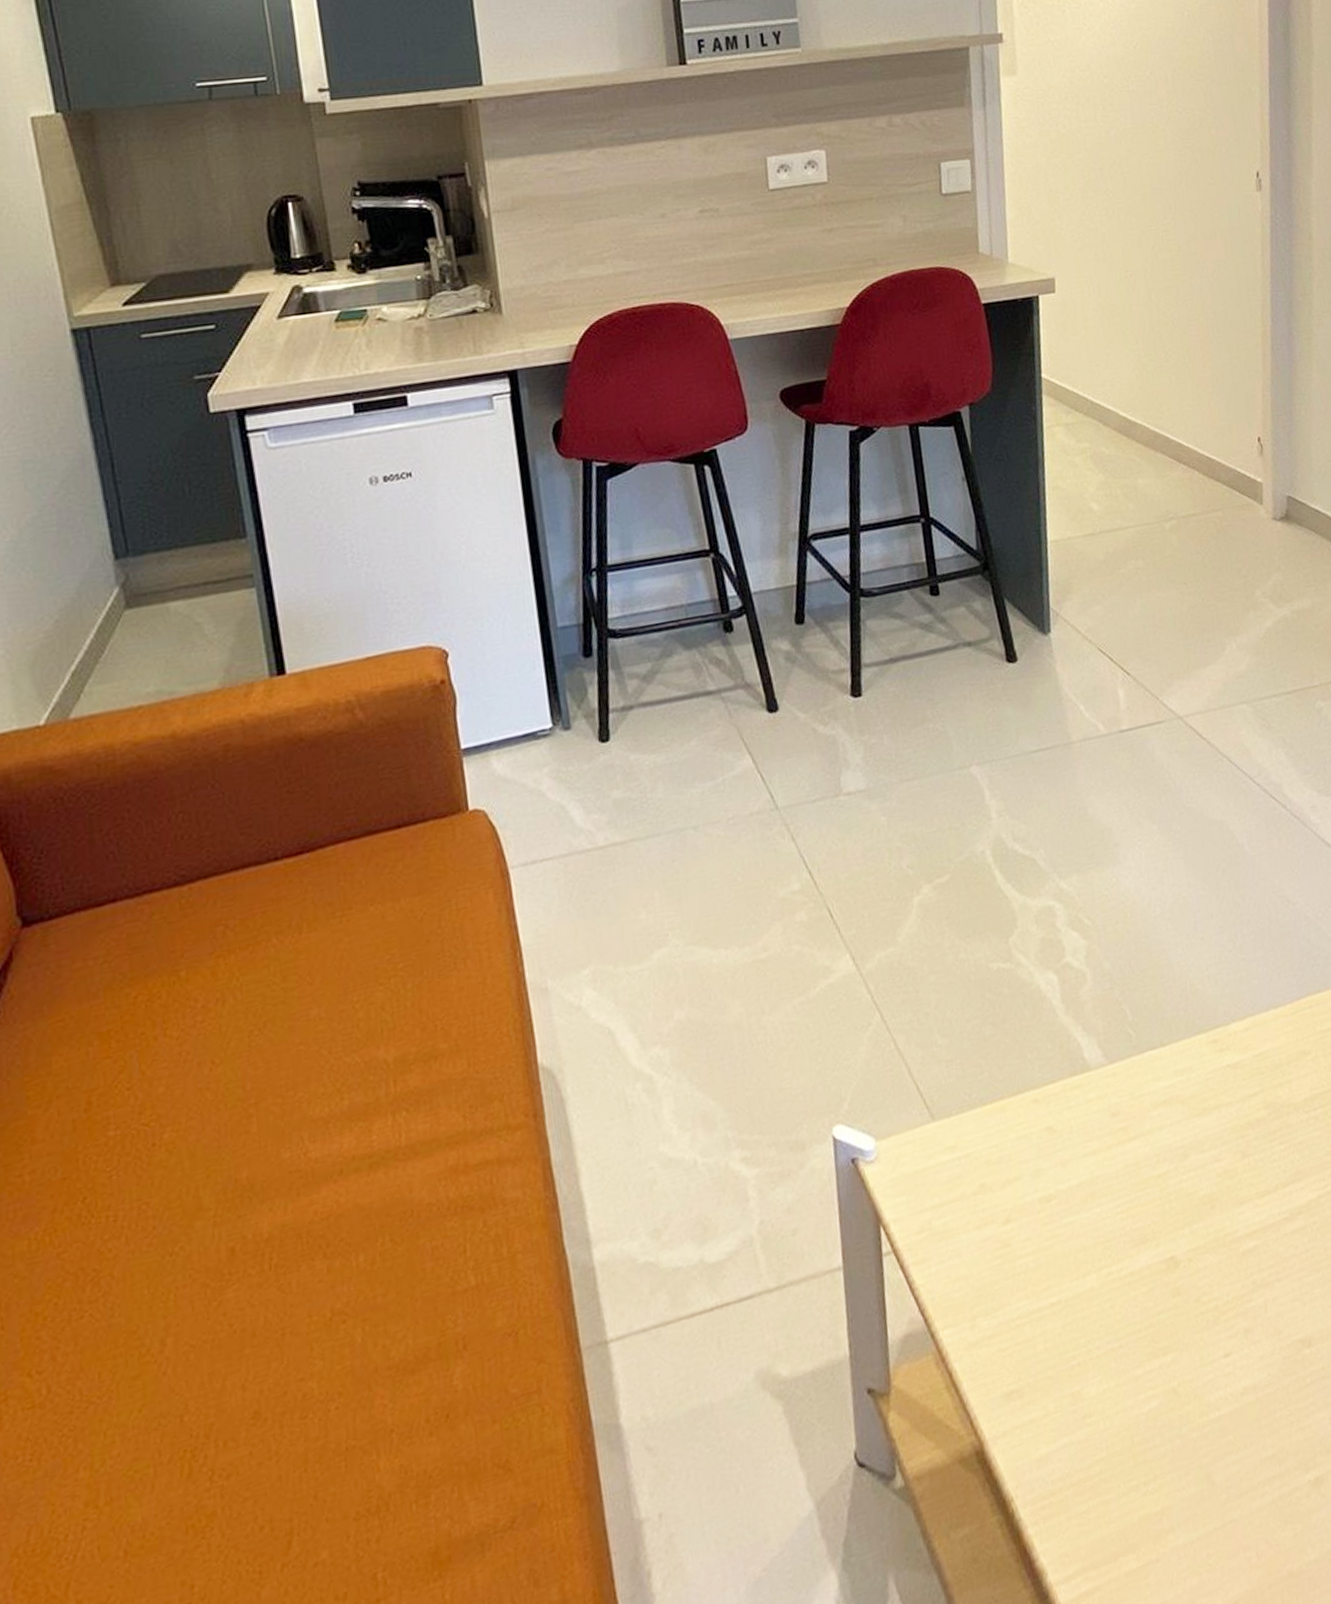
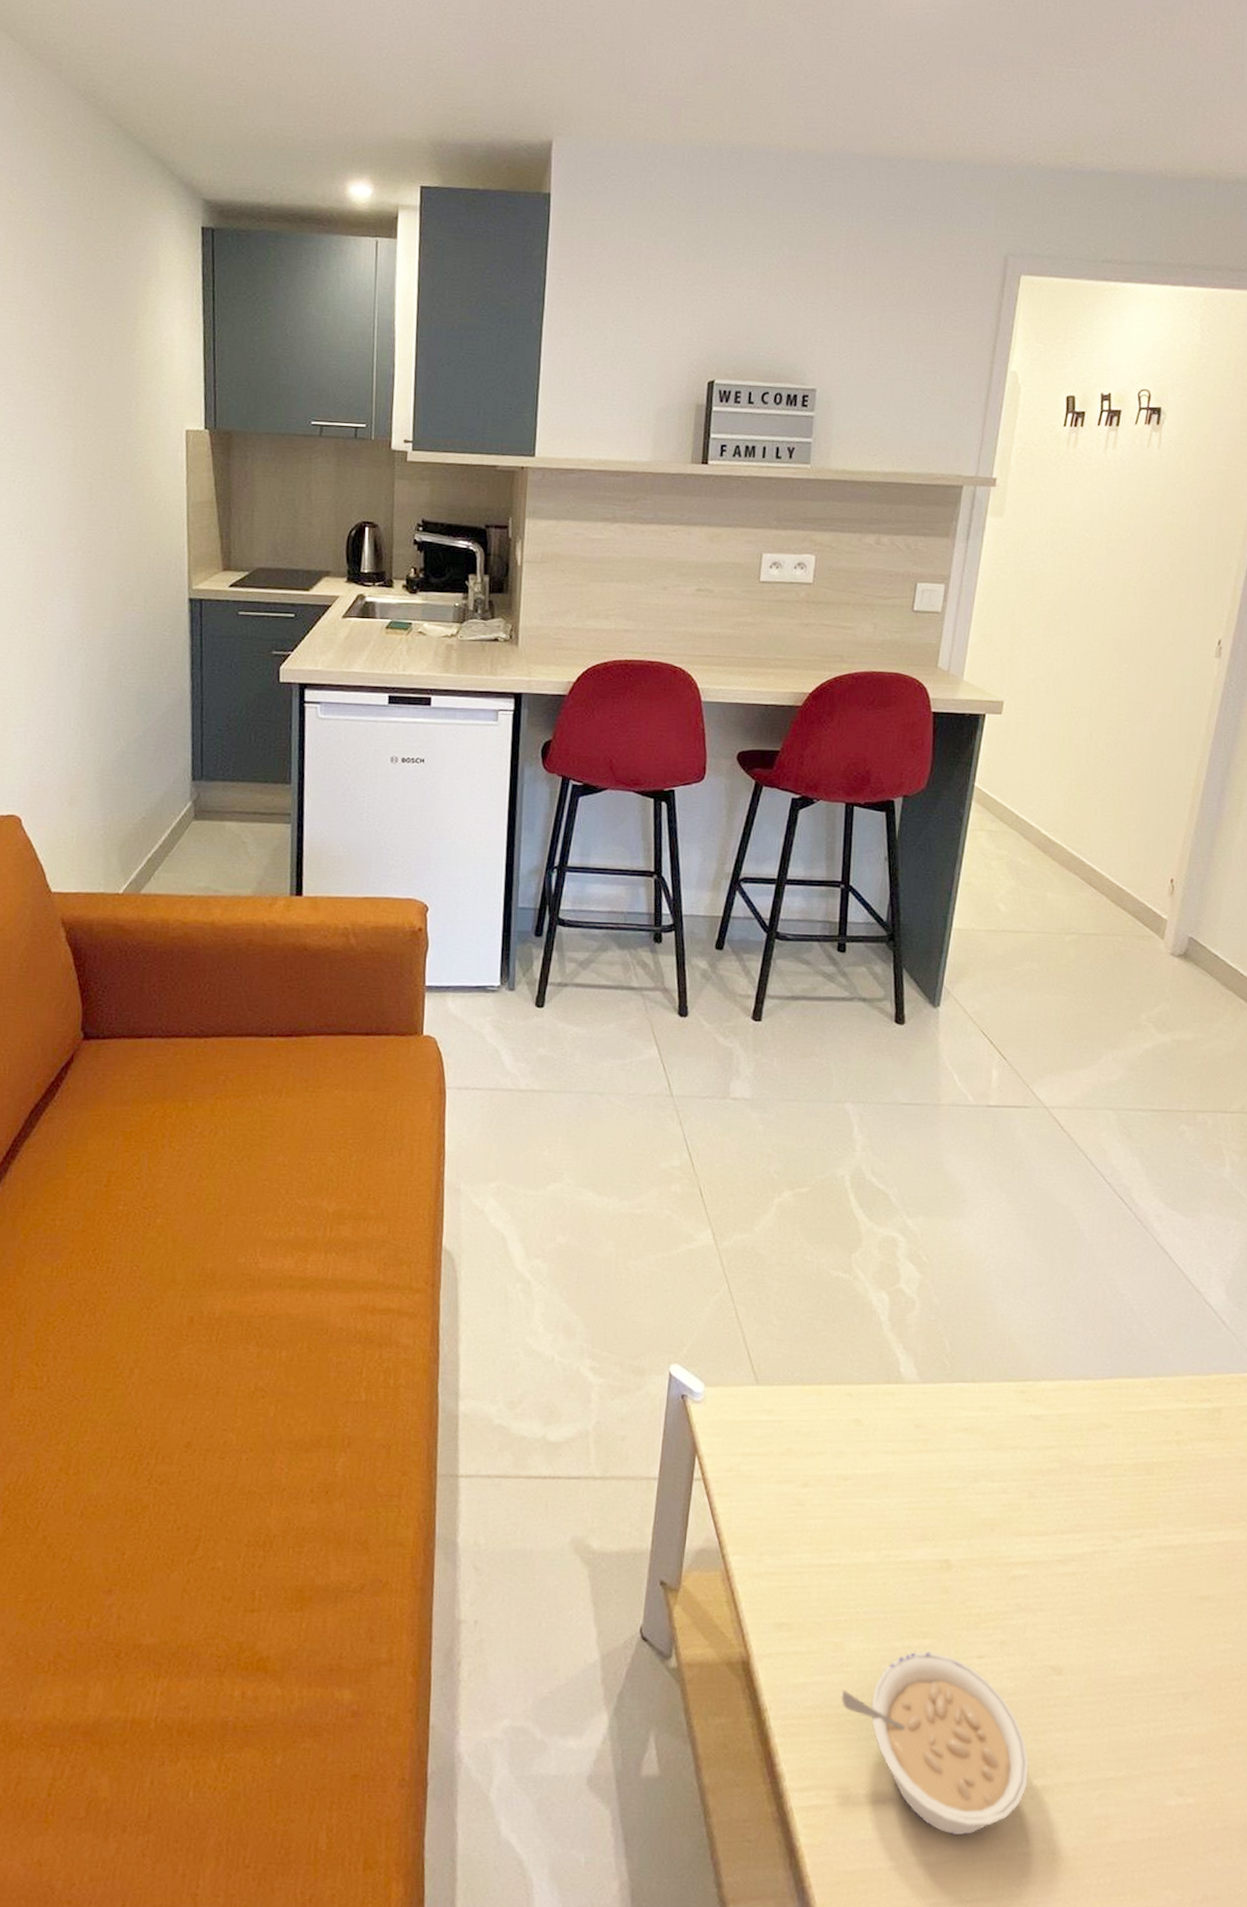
legume: none [1089,1366,1301,1571] -> present [841,1651,1029,1835]

